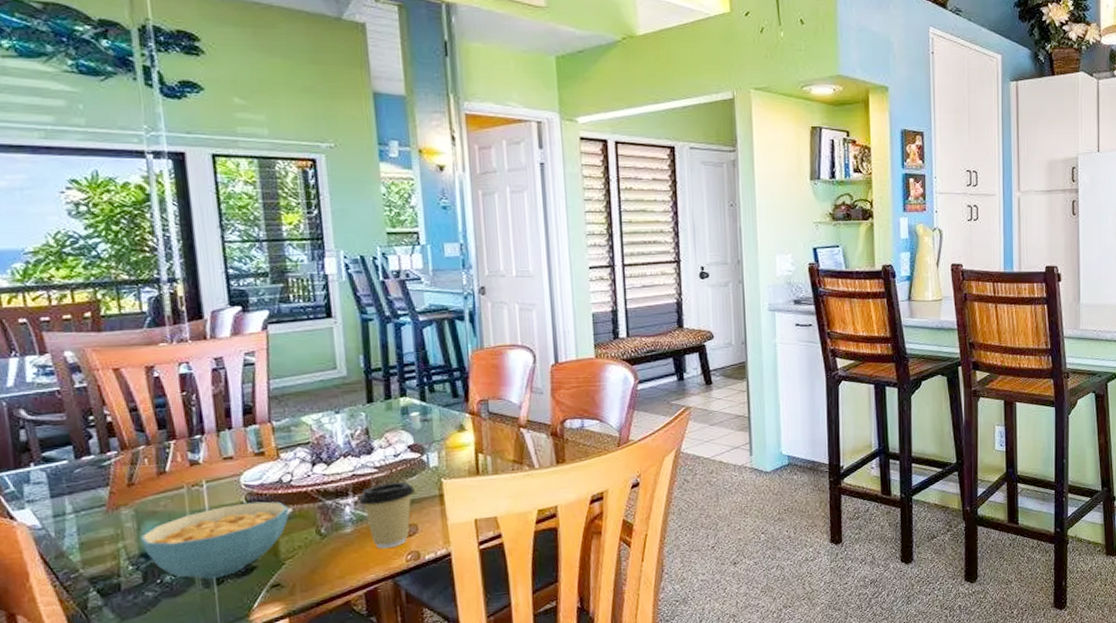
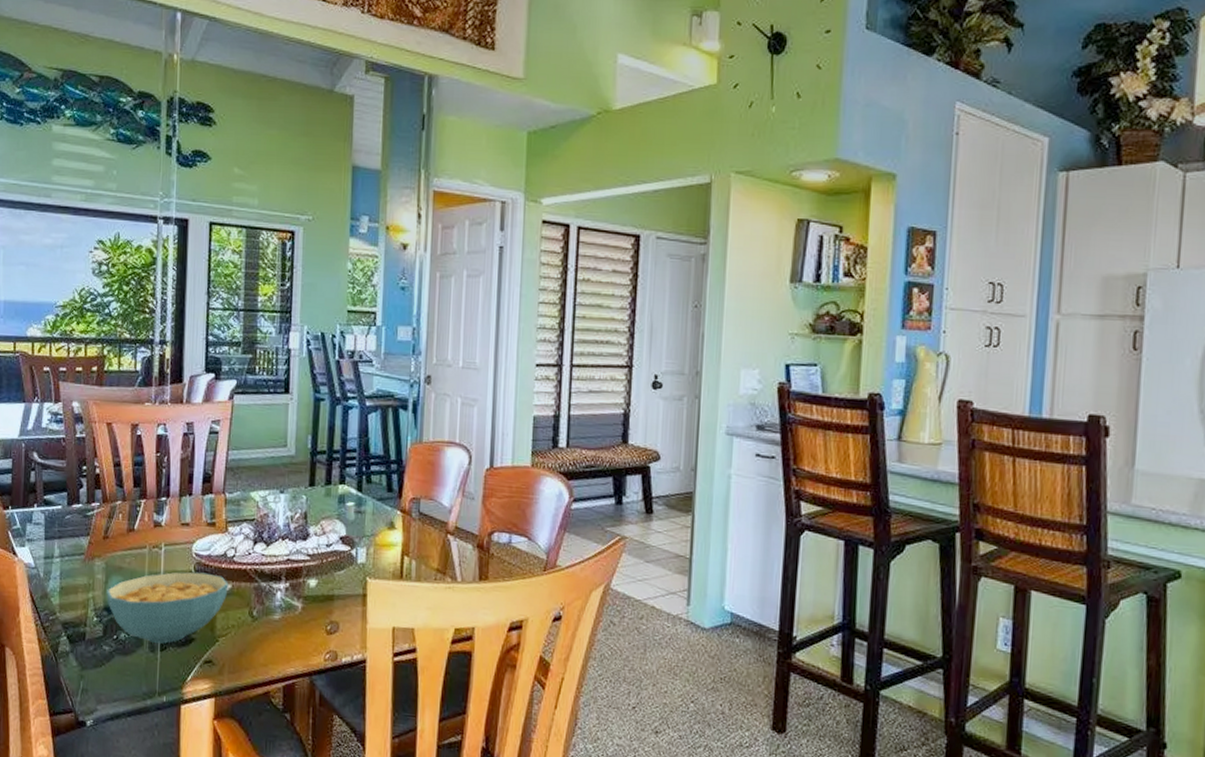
coffee cup: present [358,482,415,549] -> none [289,573,341,644]

